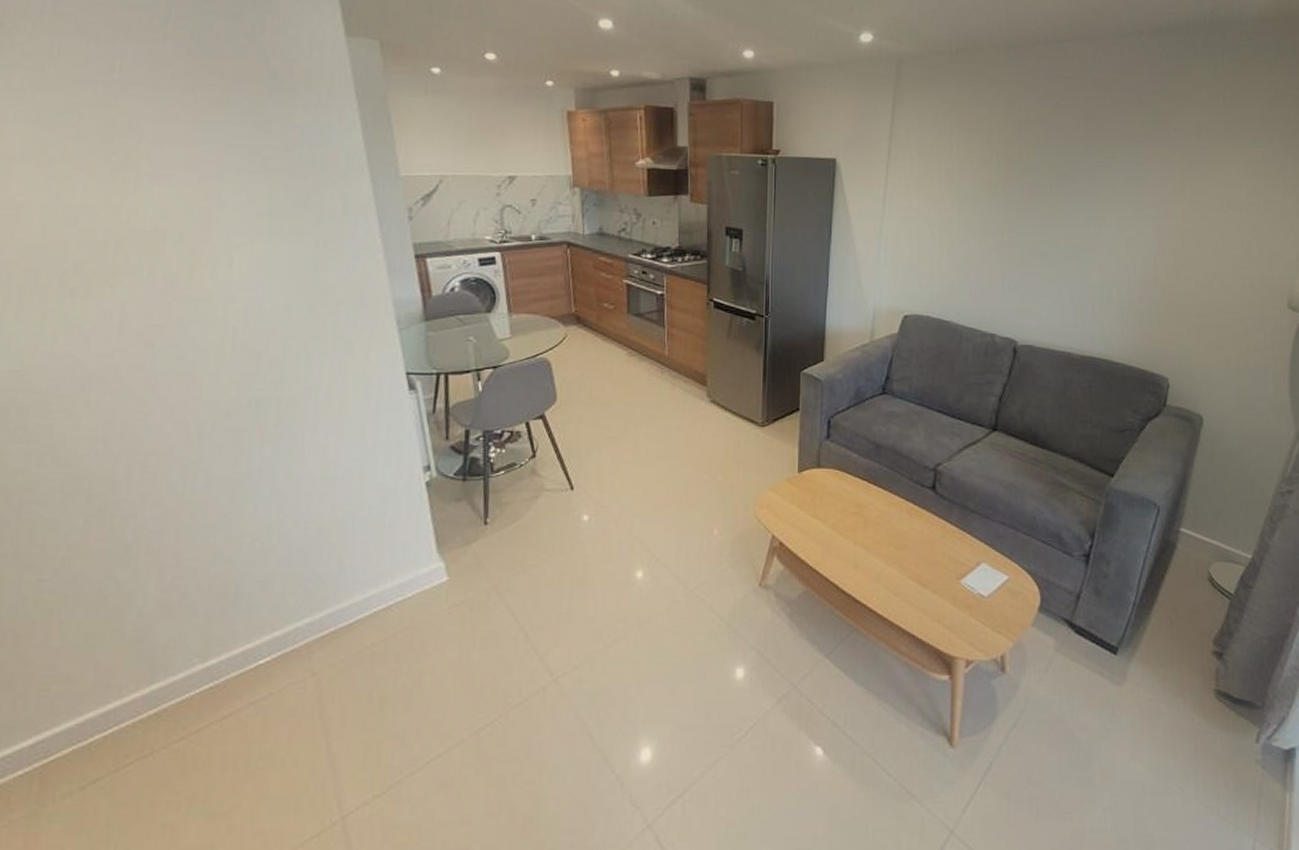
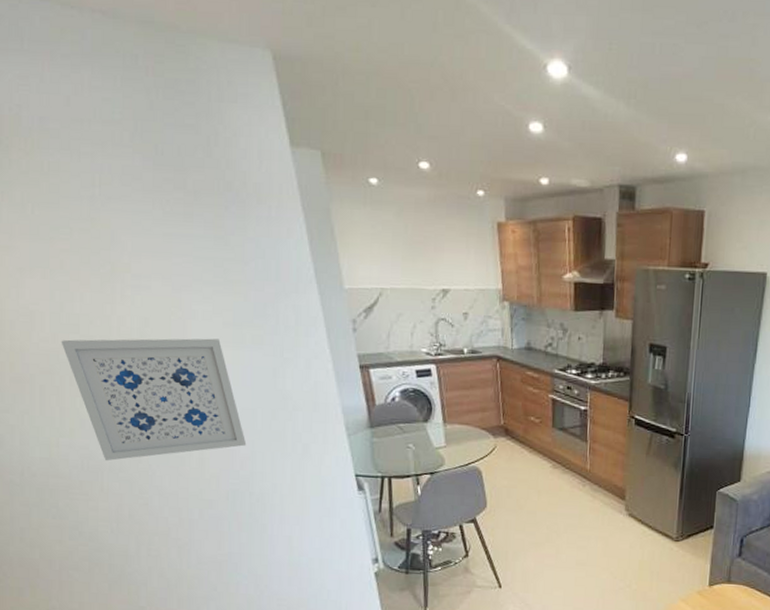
wall art: none [52,229,277,371] -> present [61,338,247,461]

